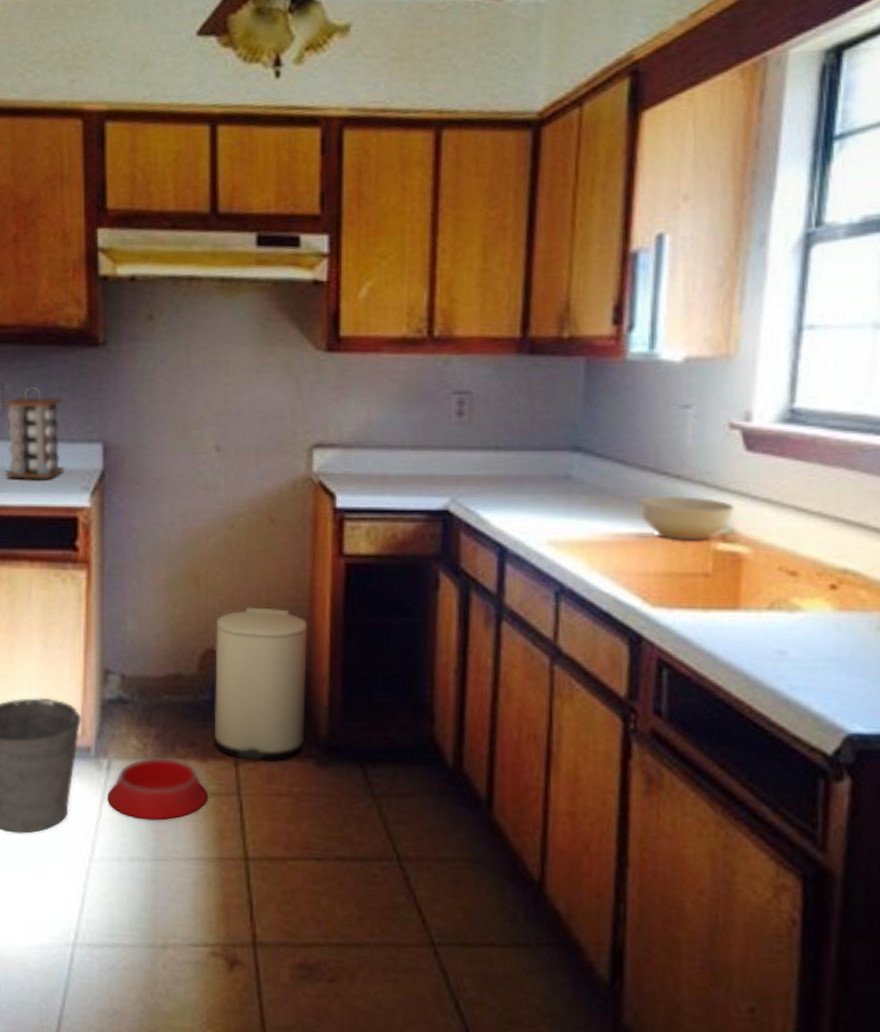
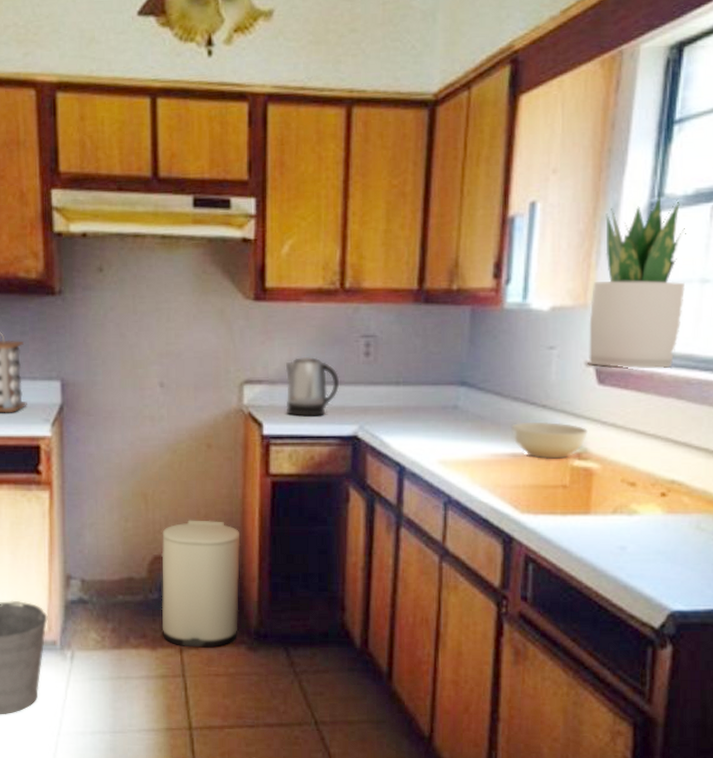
pet bowl: present [106,756,208,822] -> none [70,647,158,701]
kettle: none [362,416,428,487] -> present [285,356,340,417]
planter: none [732,224,853,433] -> present [589,195,686,370]

